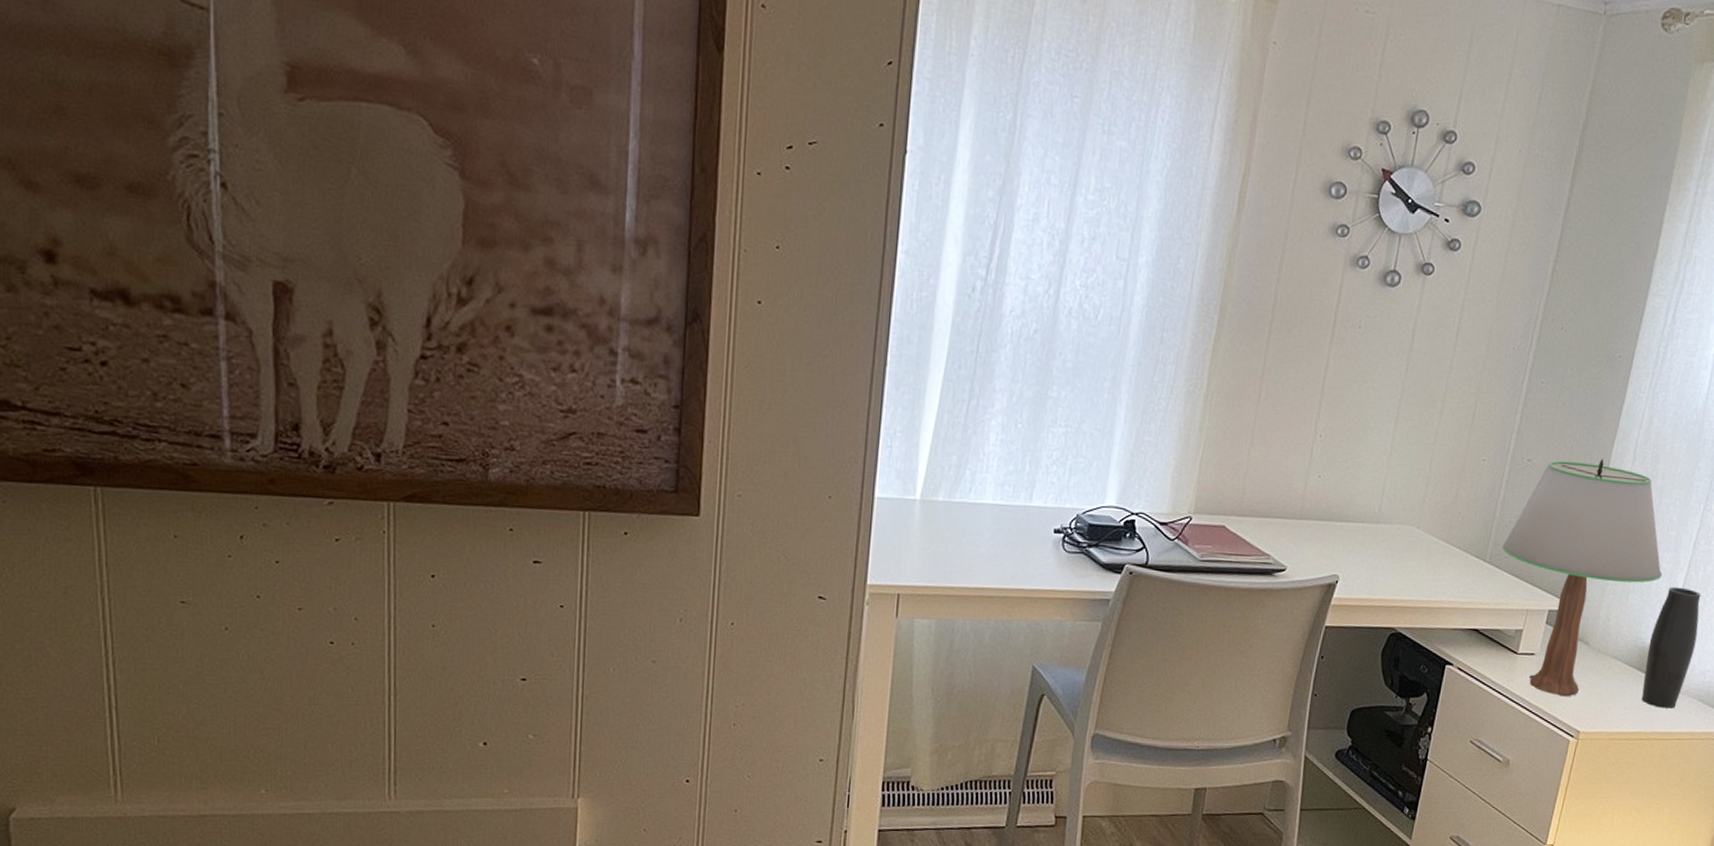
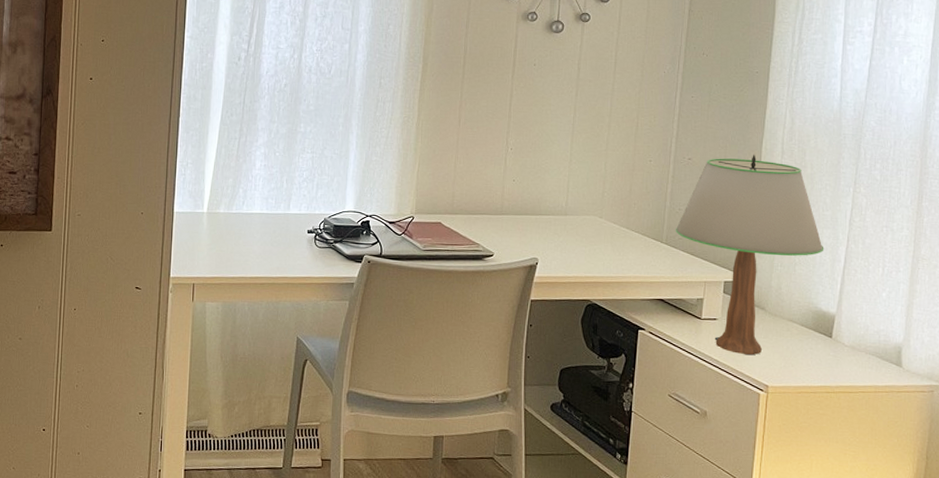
vase: present [1641,586,1701,709] -> none [821,258,866,365]

